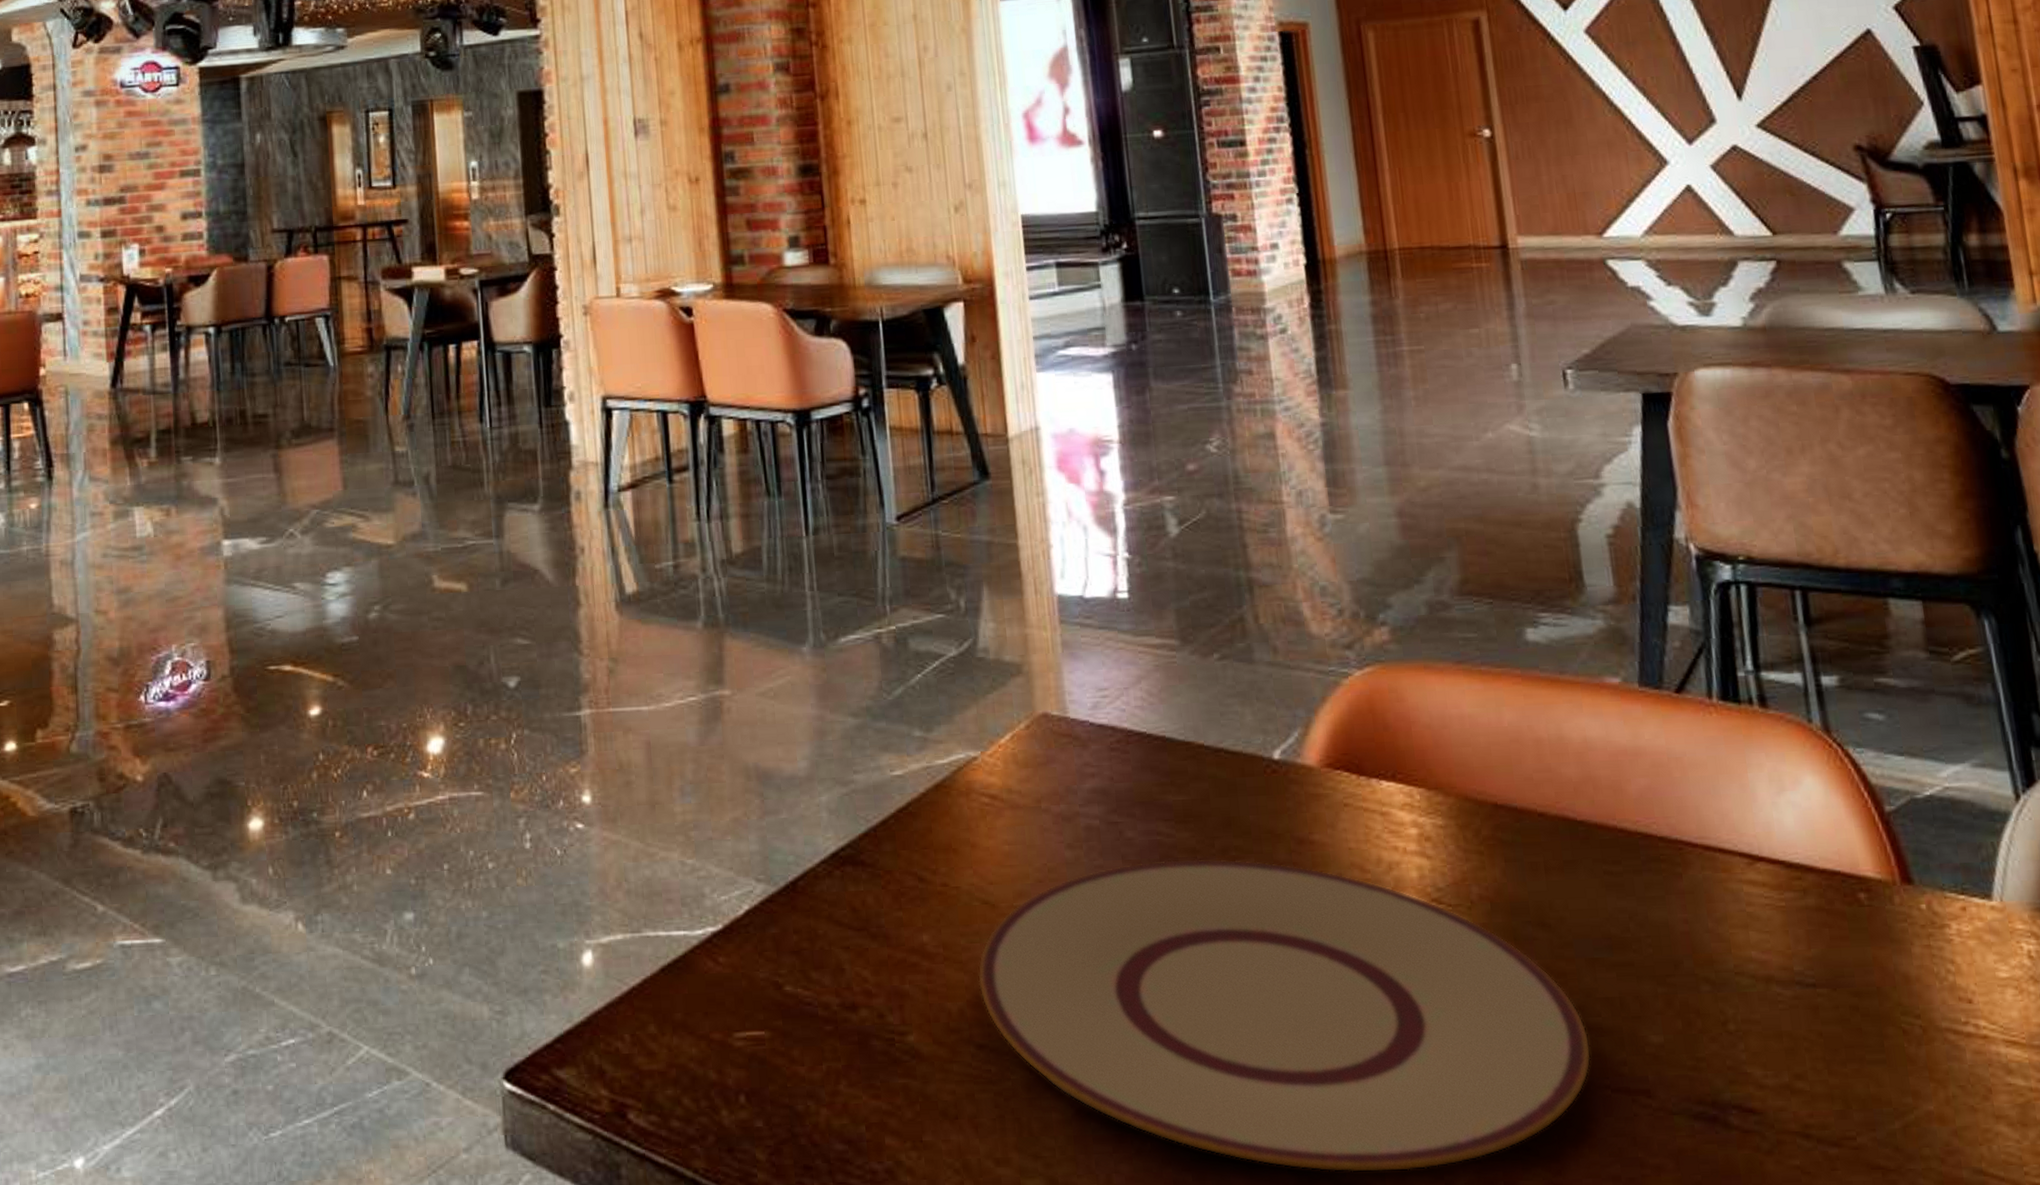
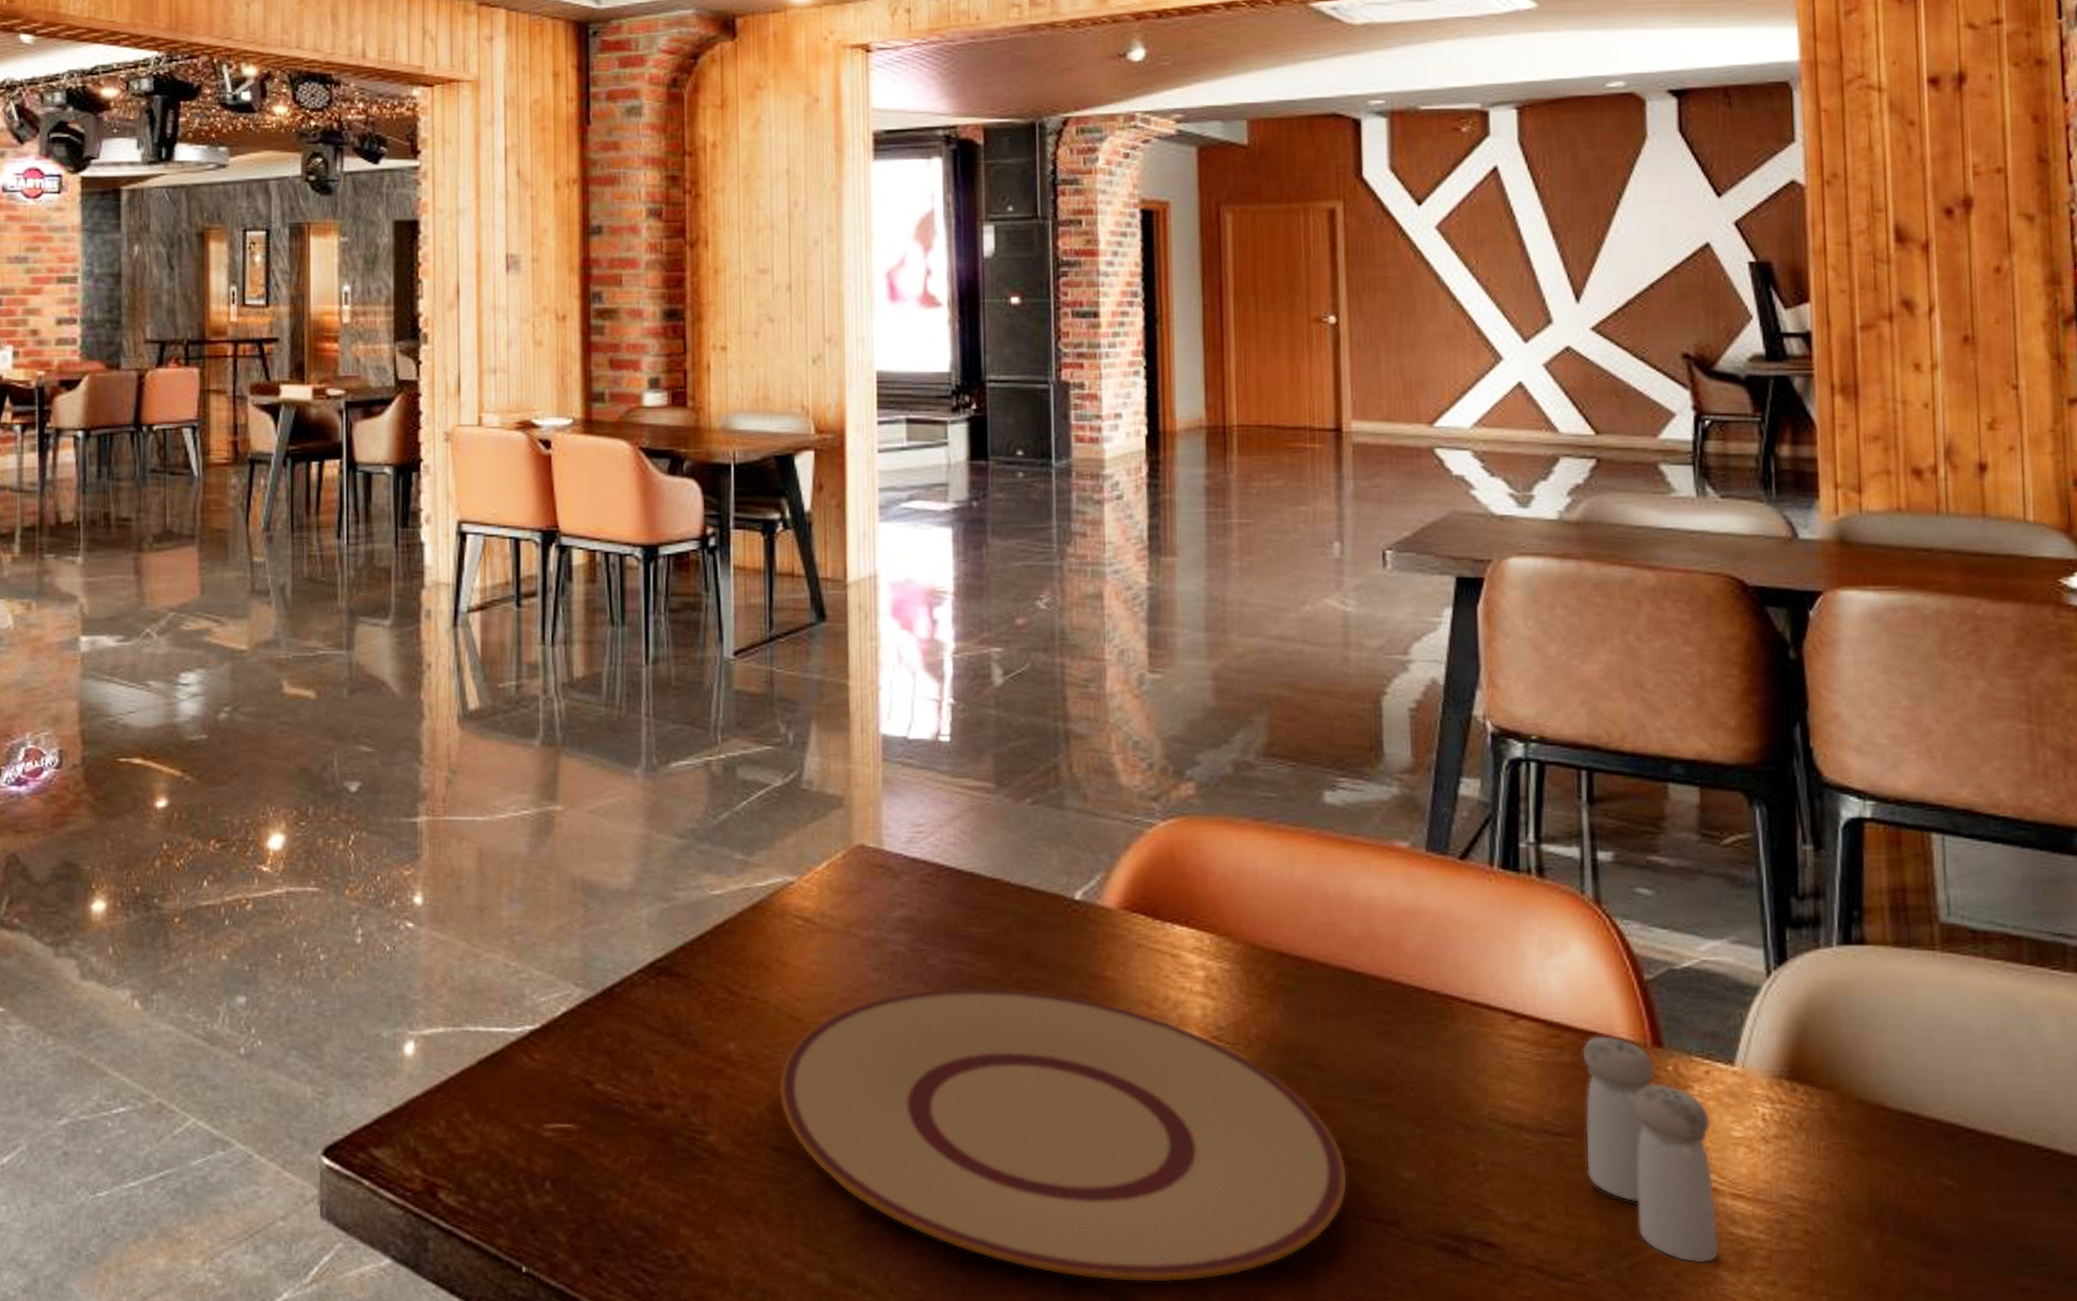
salt and pepper shaker: none [1827,874,1998,1119] -> present [1582,1035,1719,1263]

